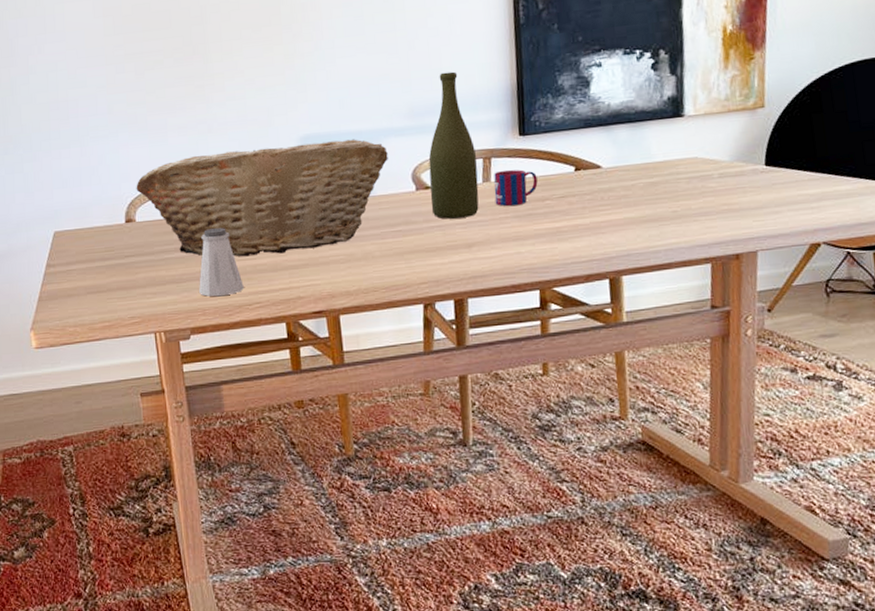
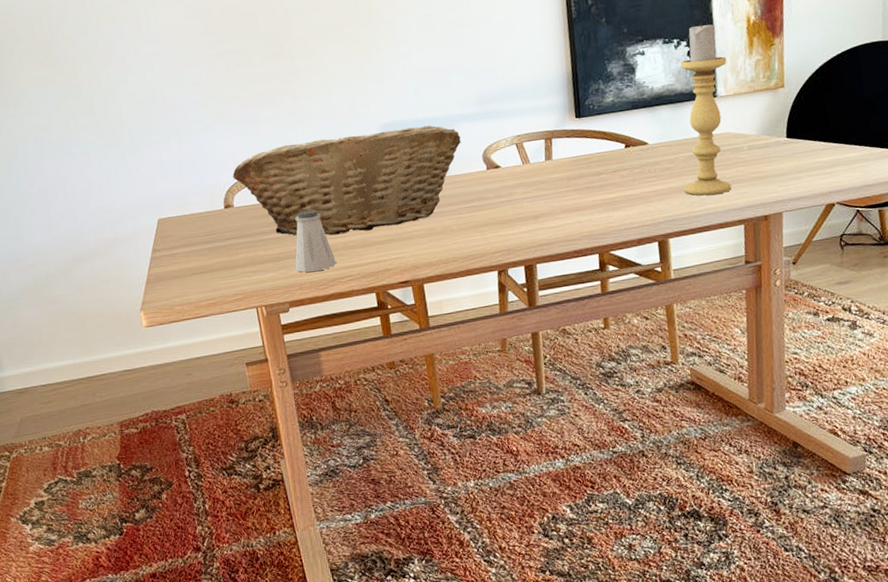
bottle: present [428,71,479,219] -> none [497,62,543,195]
mug: present [494,169,538,206] -> none [555,148,594,181]
candle holder: none [642,31,698,229] -> present [680,22,732,196]

